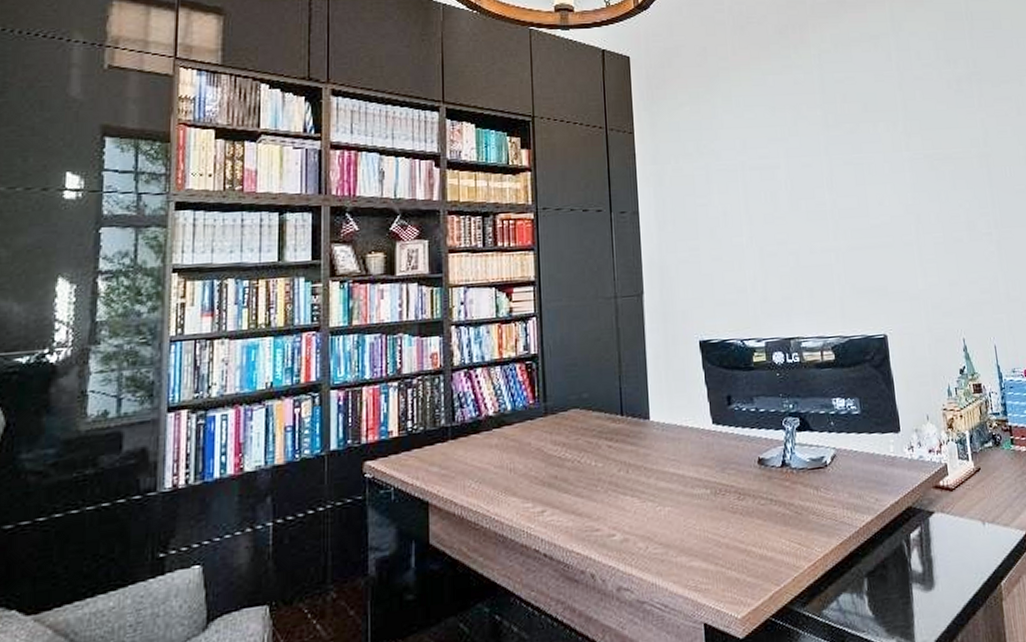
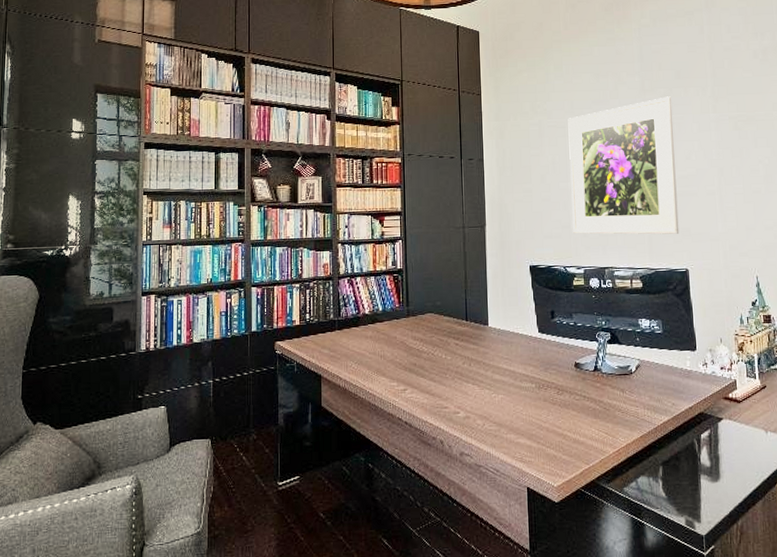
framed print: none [740,132,875,299] -> present [568,96,680,235]

